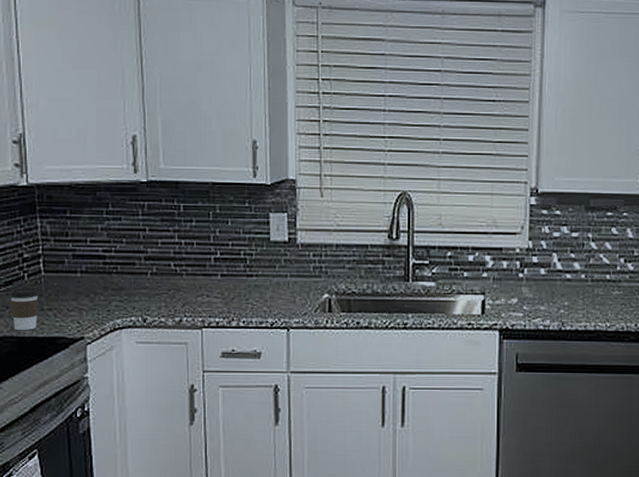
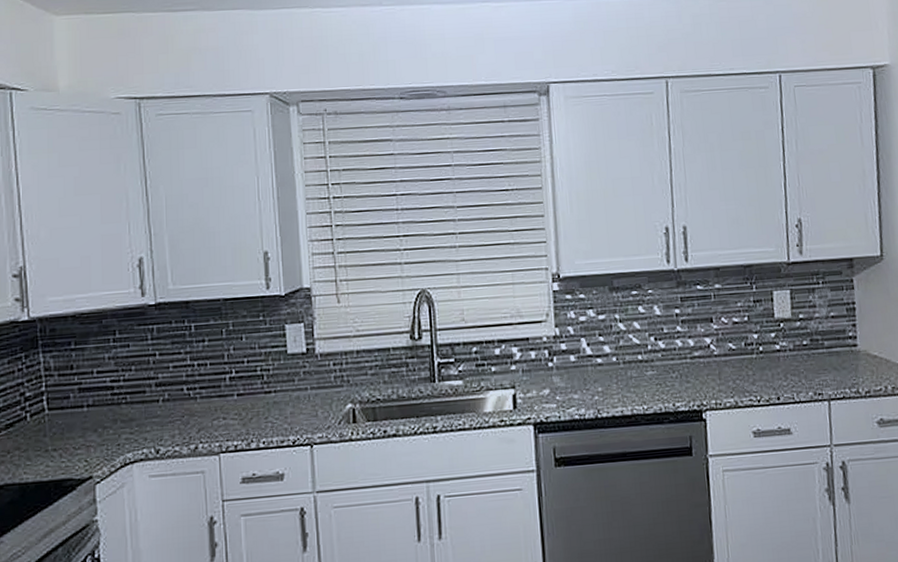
coffee cup: present [9,288,39,331] -> none [10,428,43,477]

